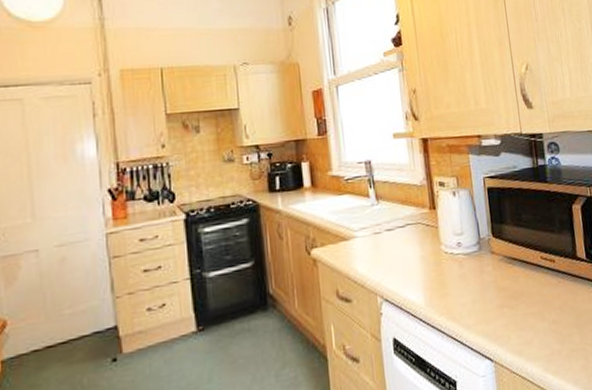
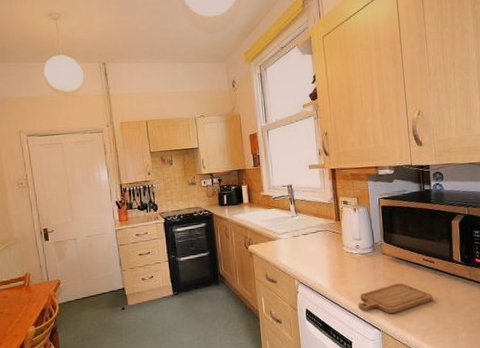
chopping board: none [463,291,556,336] -> present [358,283,433,314]

